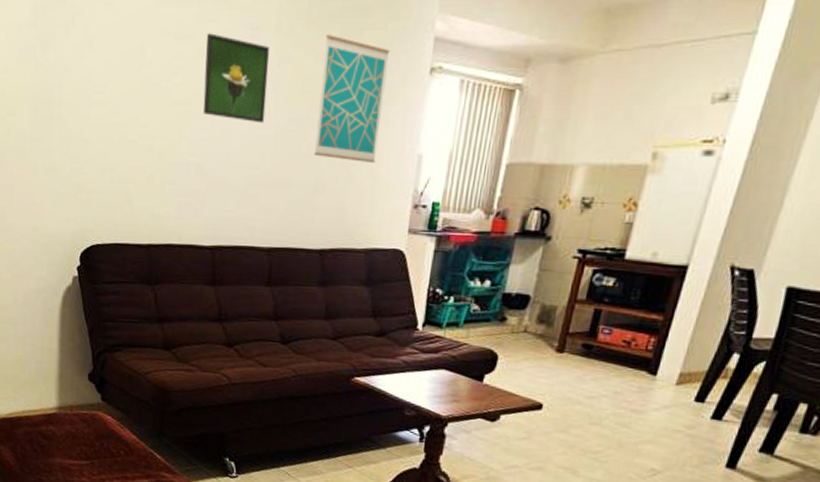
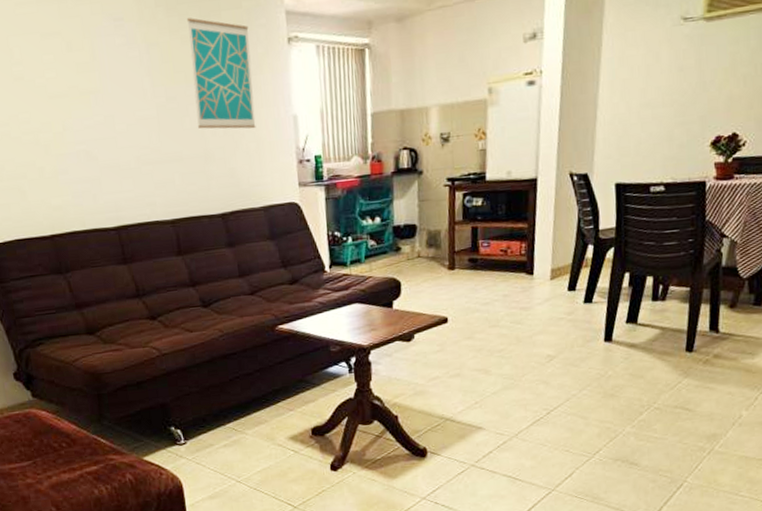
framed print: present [203,33,270,124] -> none [71,27,145,106]

